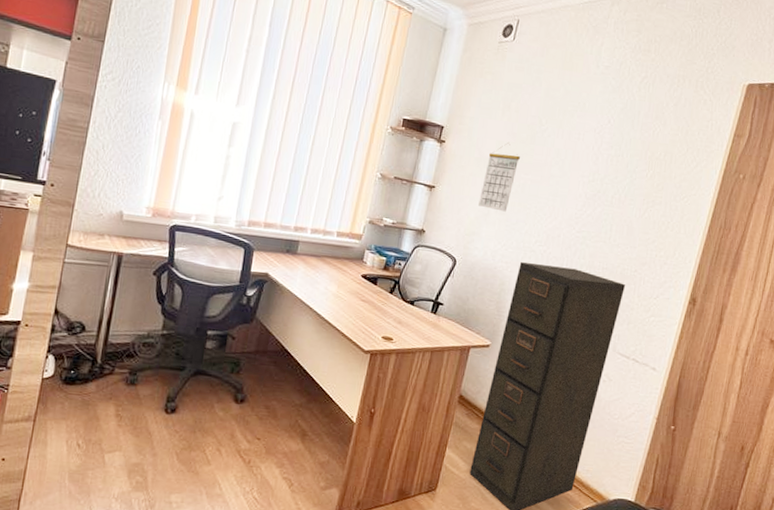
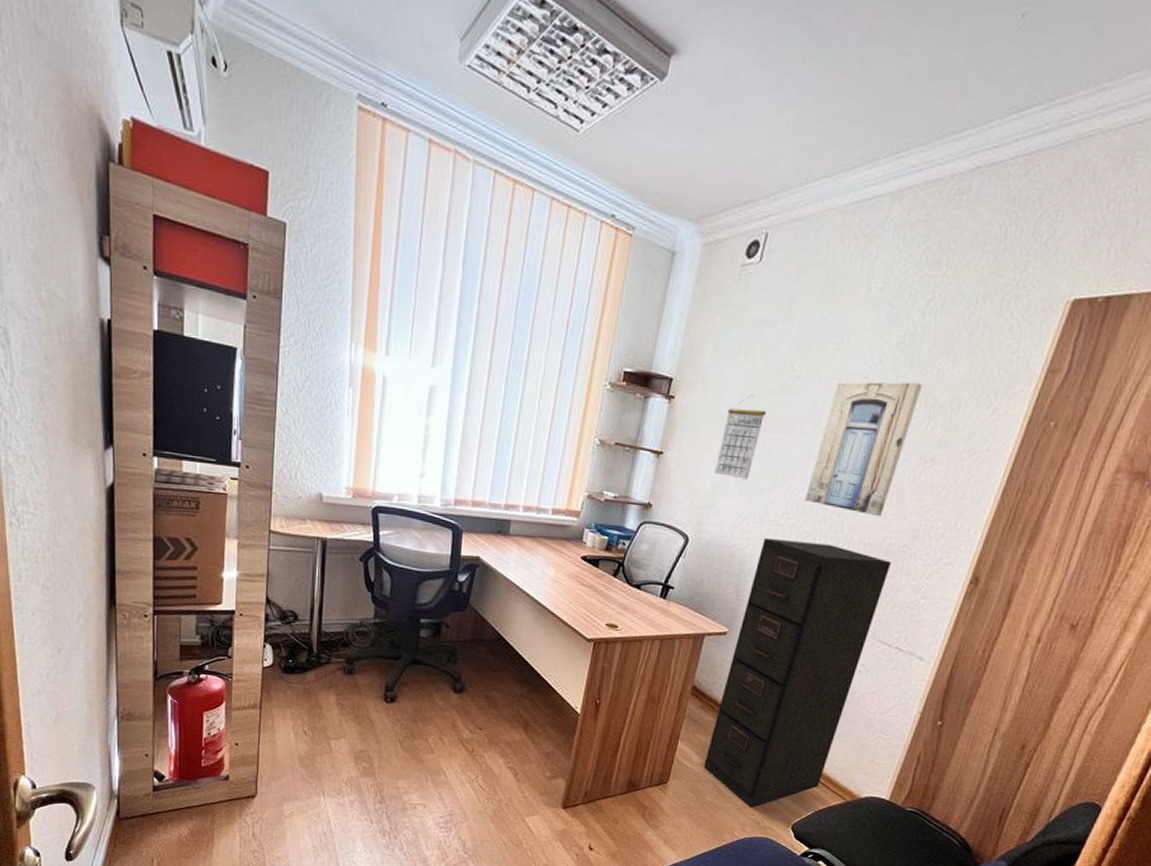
wall art: none [554,136,642,246] -> present [805,382,922,517]

